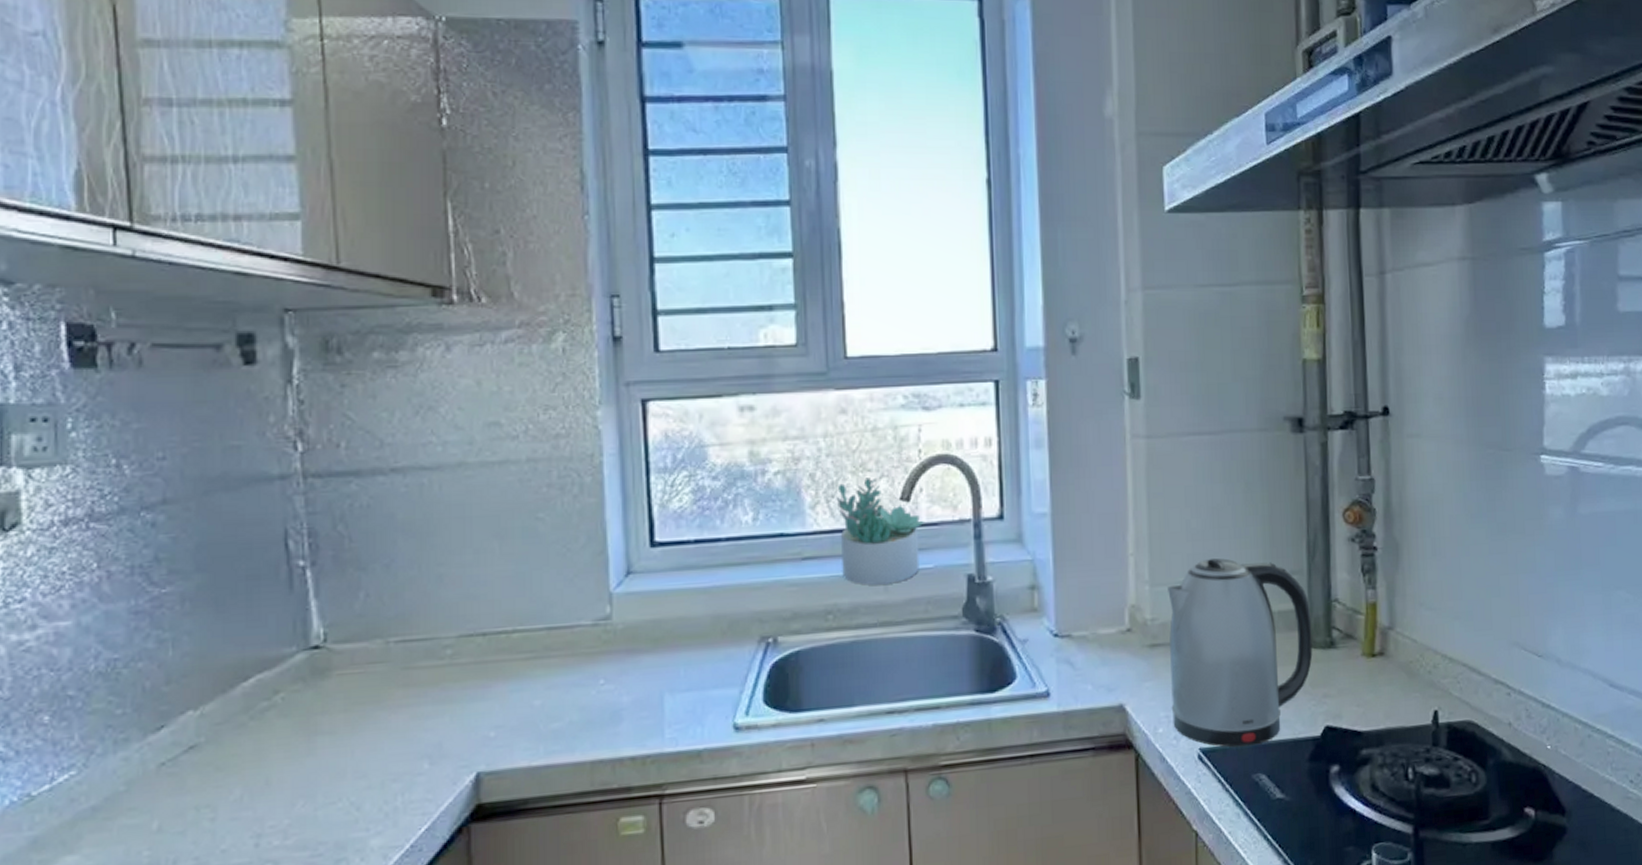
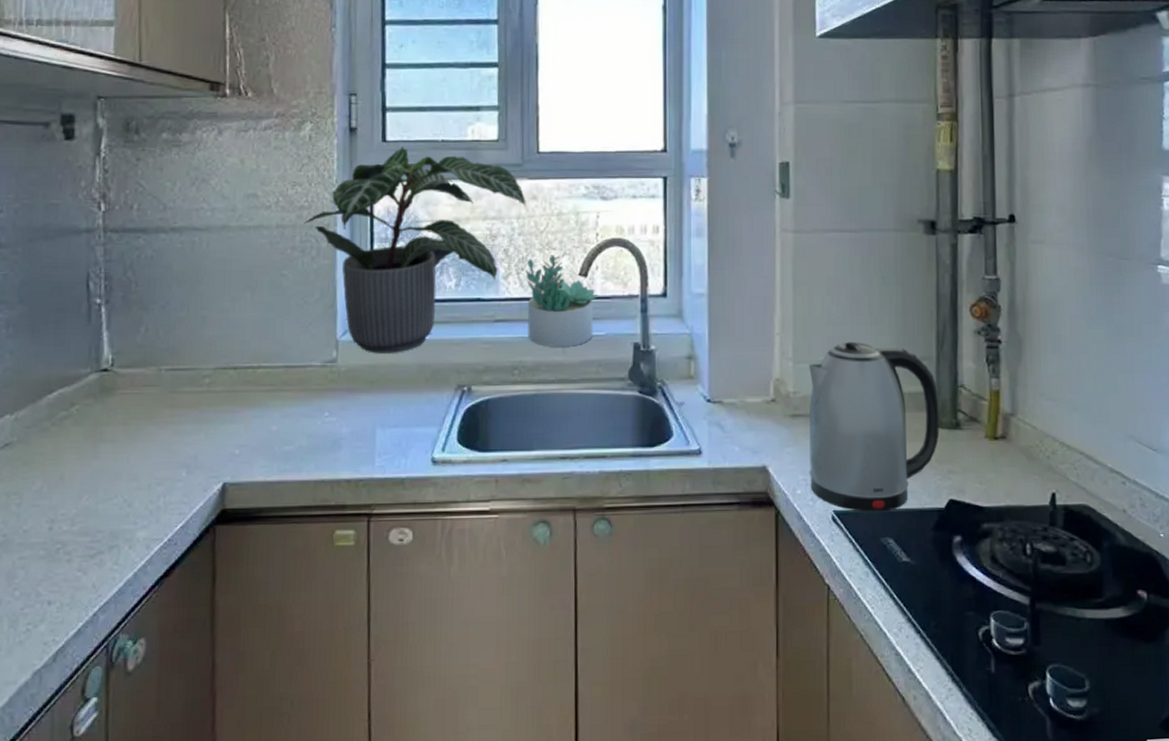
potted plant: none [562,356,834,606] -> present [304,146,526,353]

